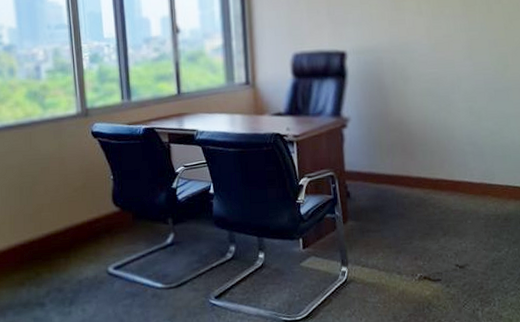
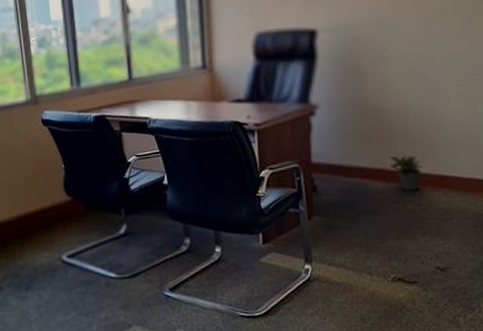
potted plant: none [412,162,441,195] -> present [389,153,424,190]

